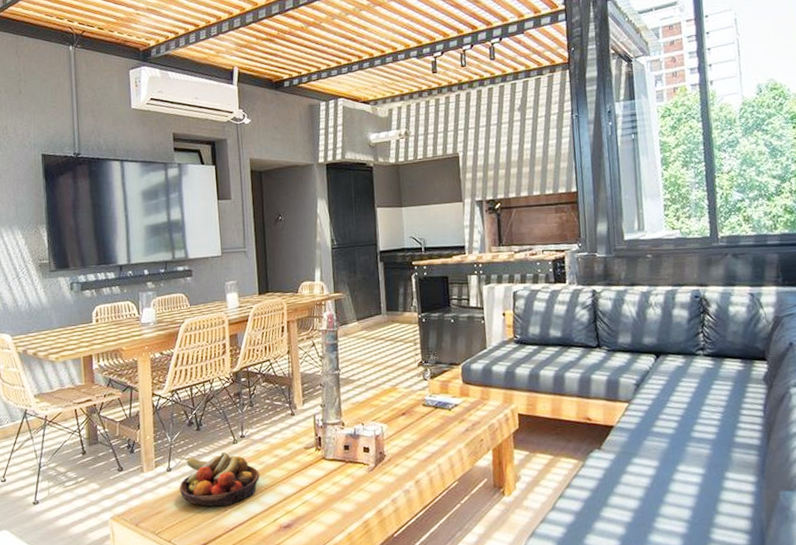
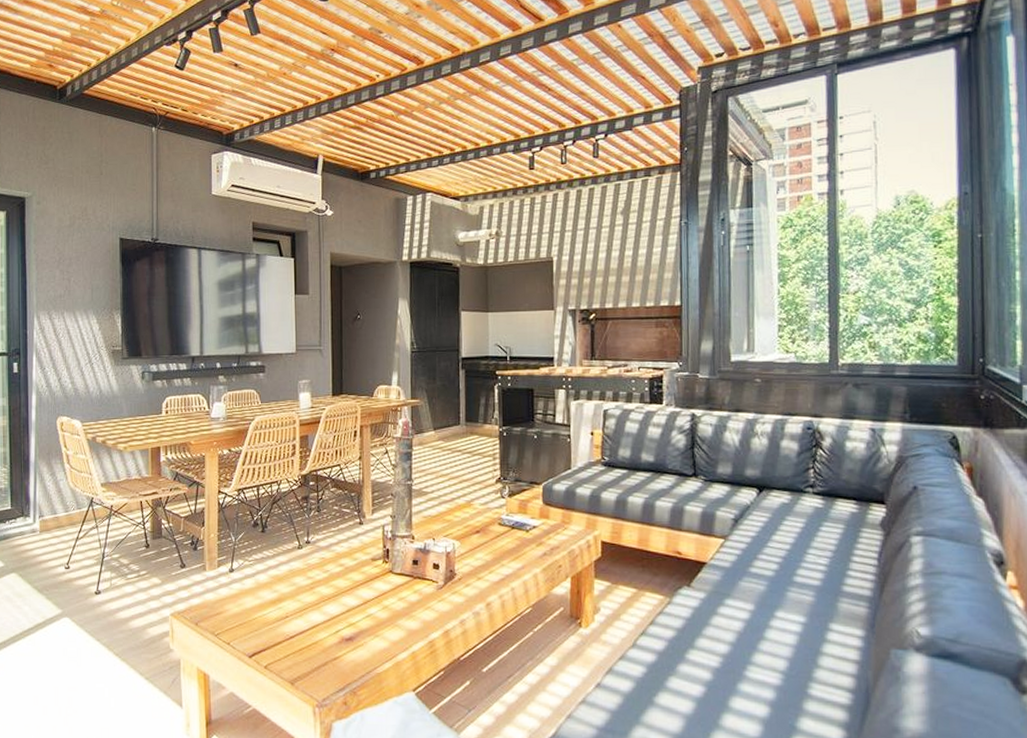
fruit bowl: present [179,451,260,507] -> none [241,556,324,613]

